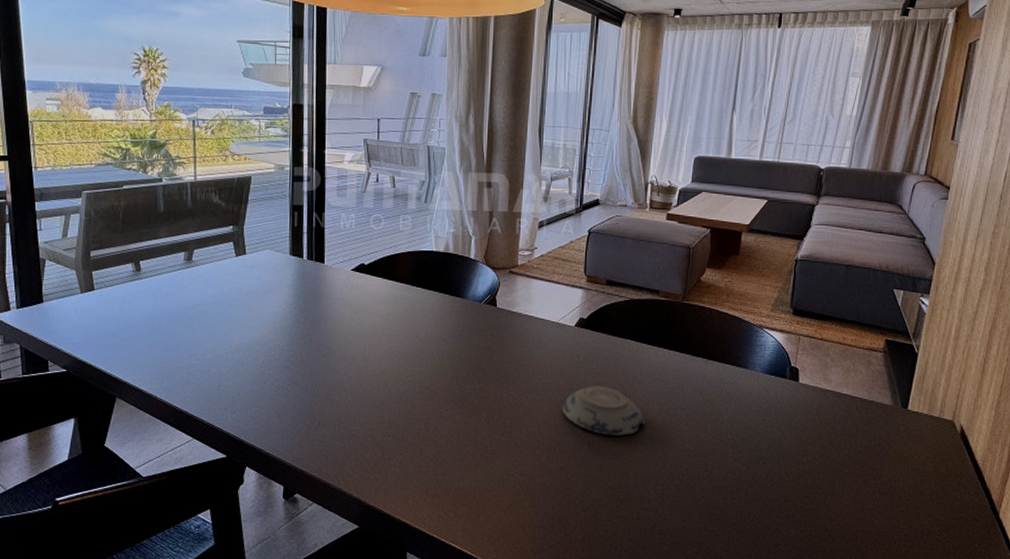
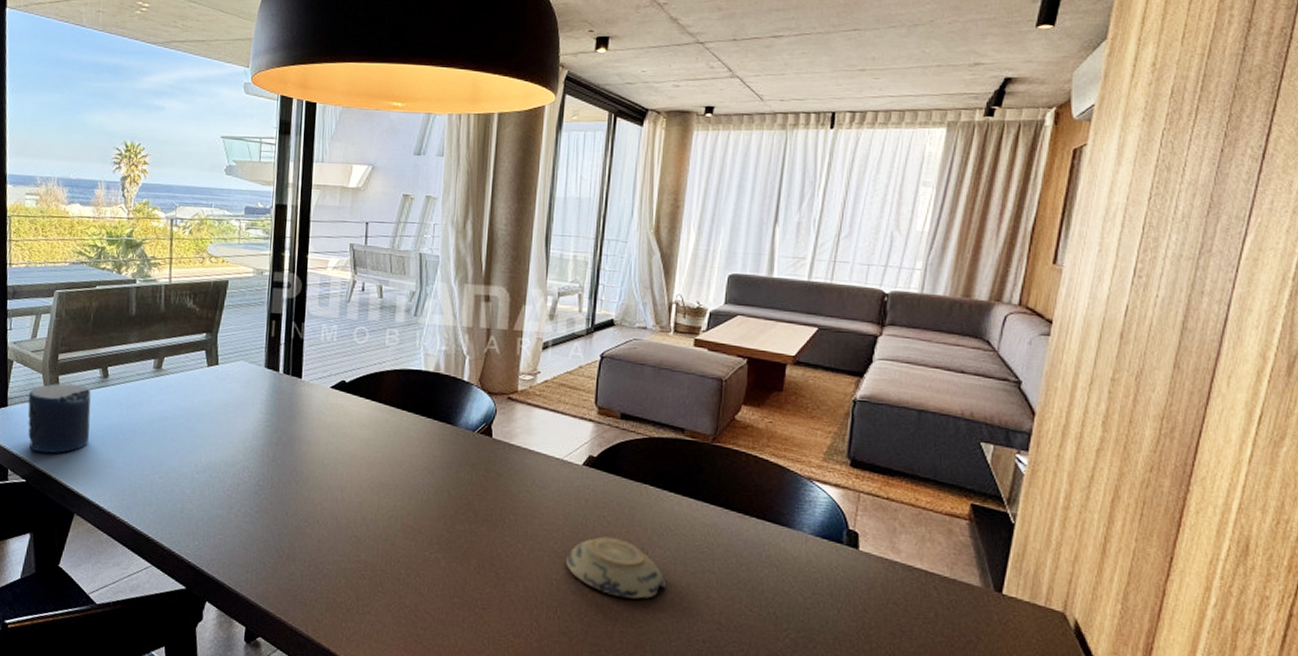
candle: none [64,278,127,344] -> present [28,383,91,454]

